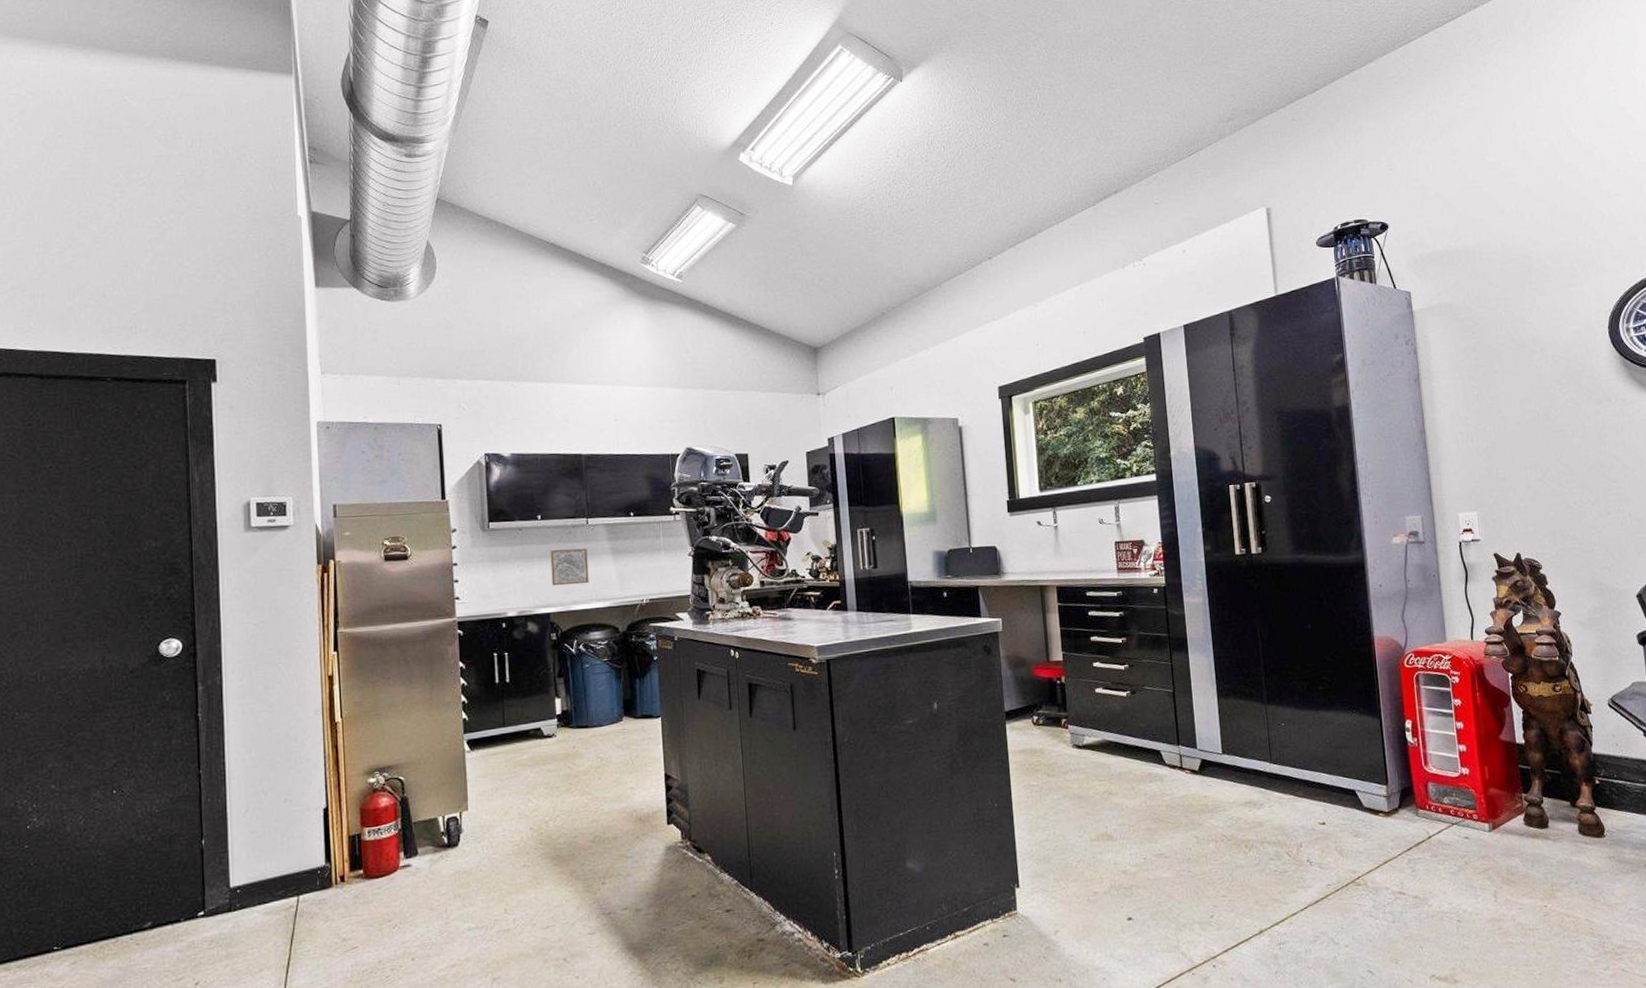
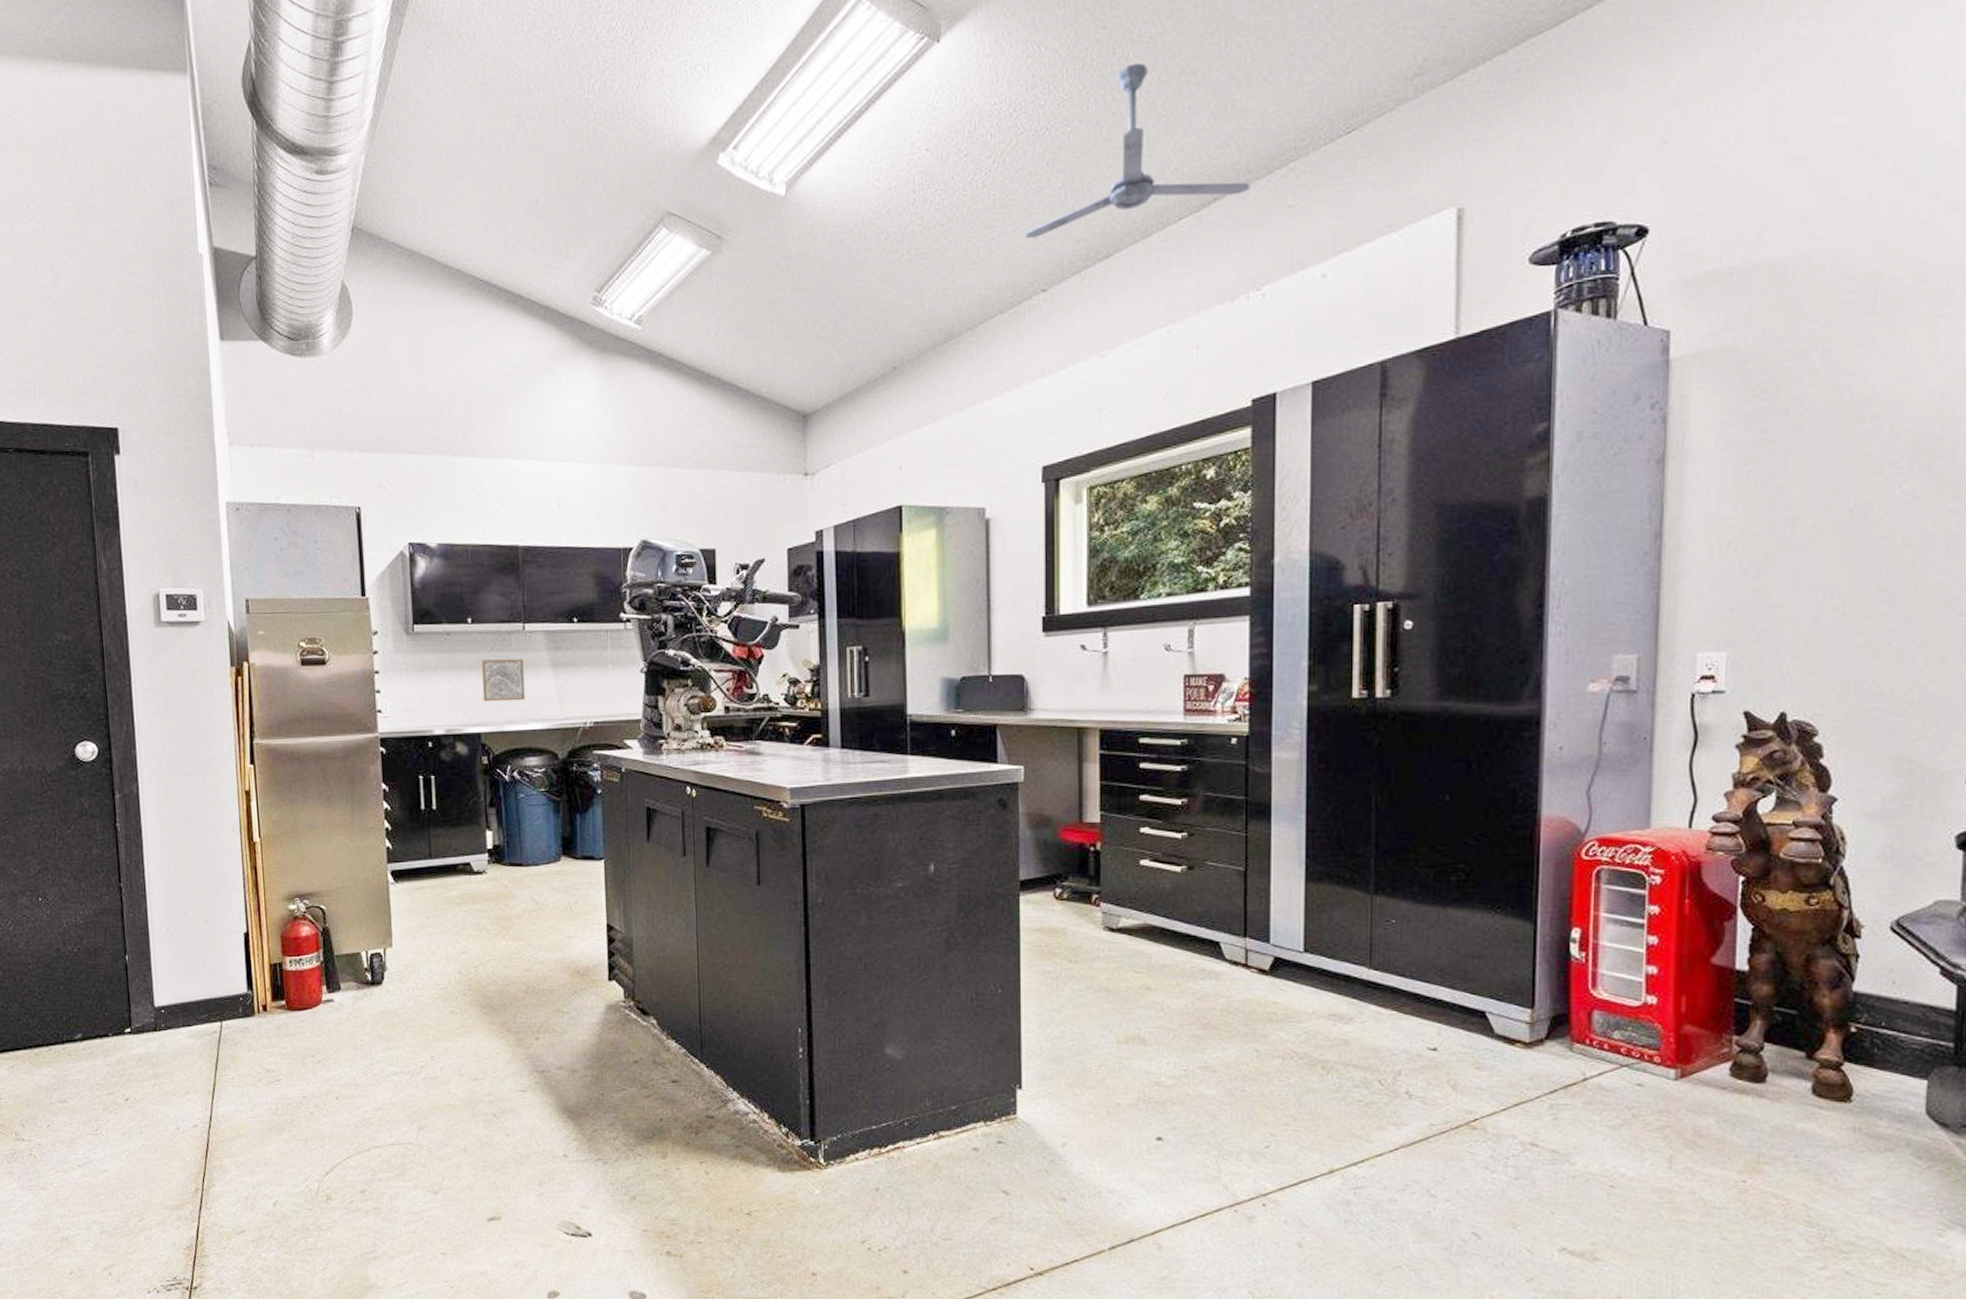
ceiling fan: none [973,102,1128,222] -> present [1025,63,1251,239]

